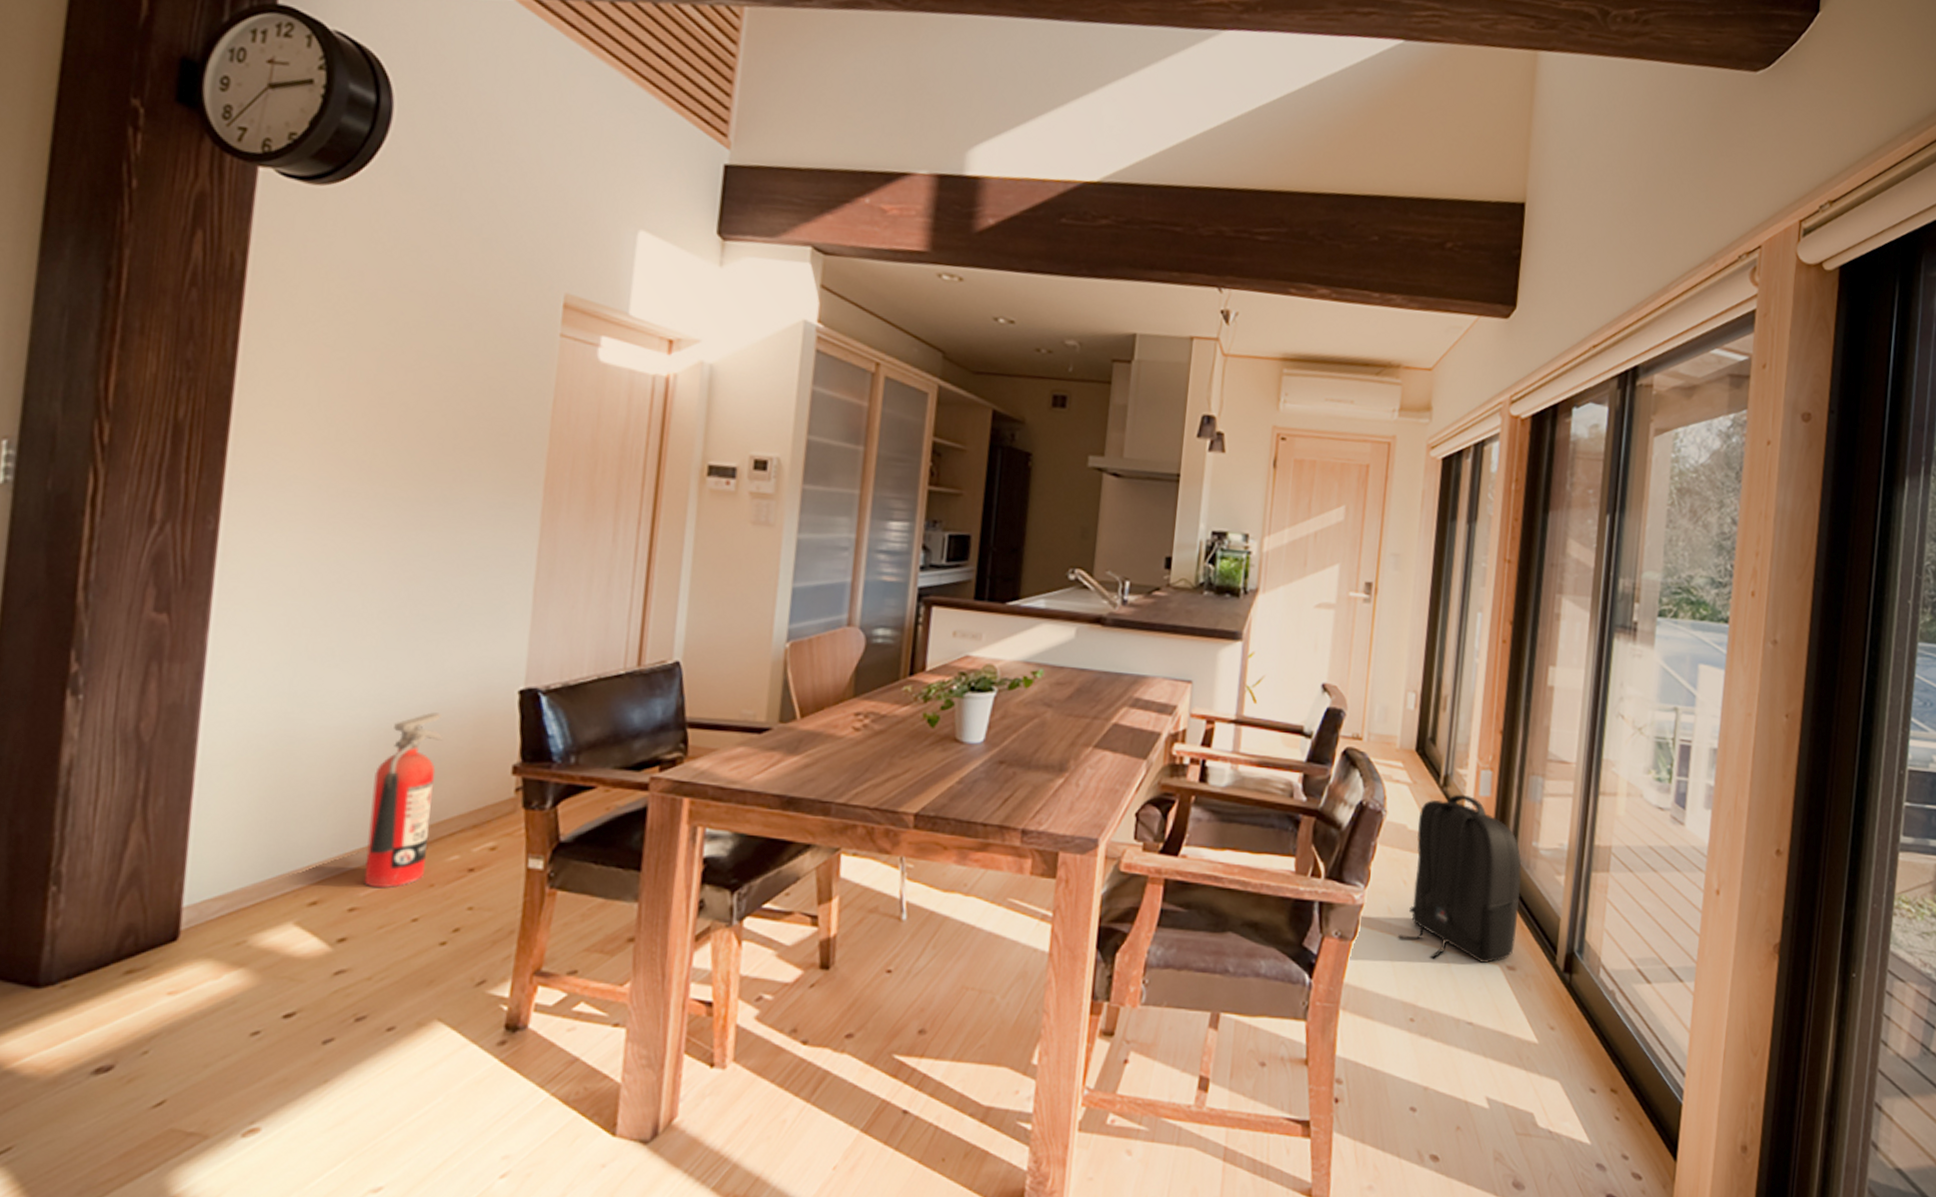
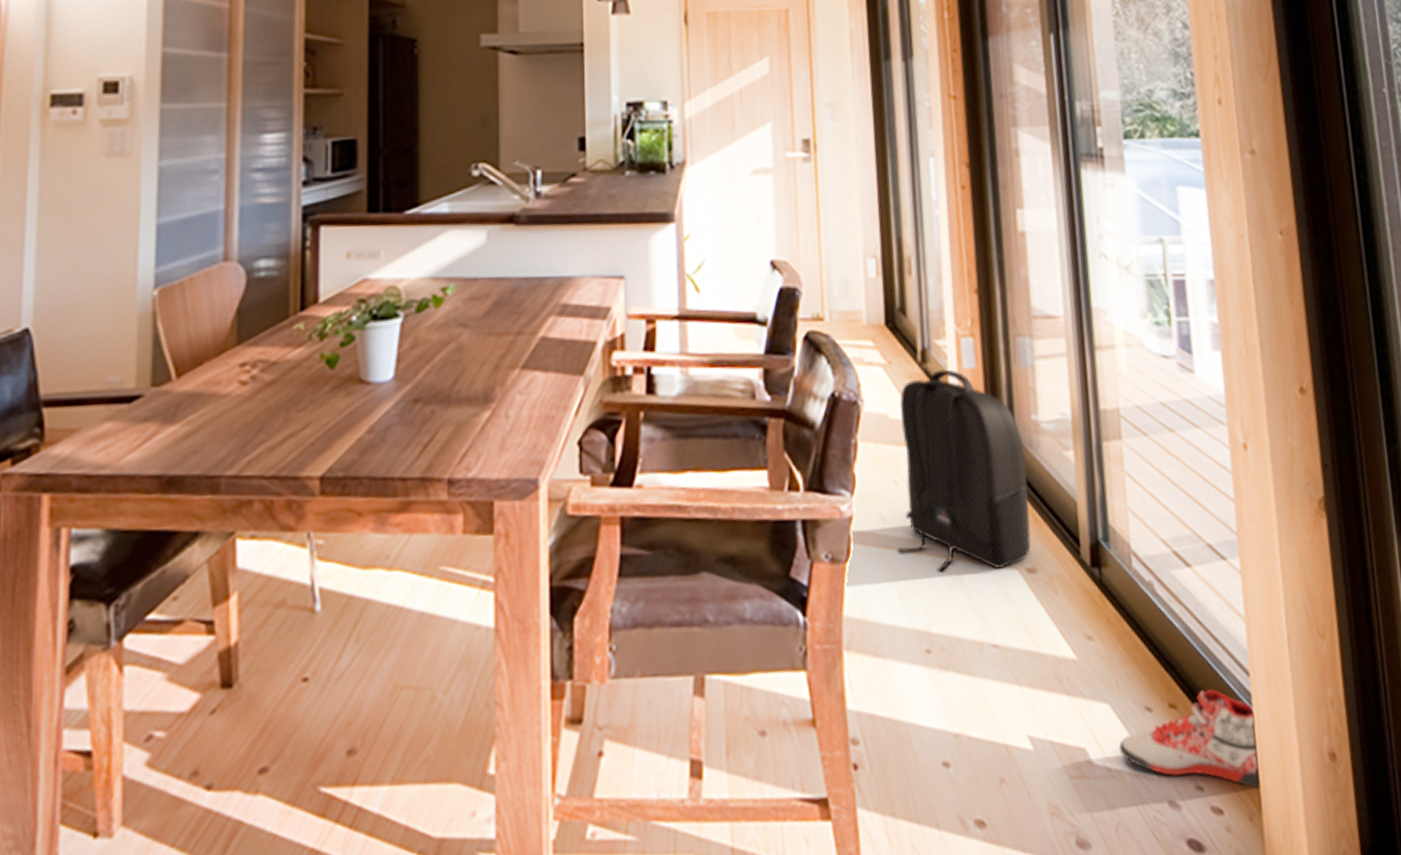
sneaker: none [1561,1082,1684,1164] -> present [1118,689,1260,789]

